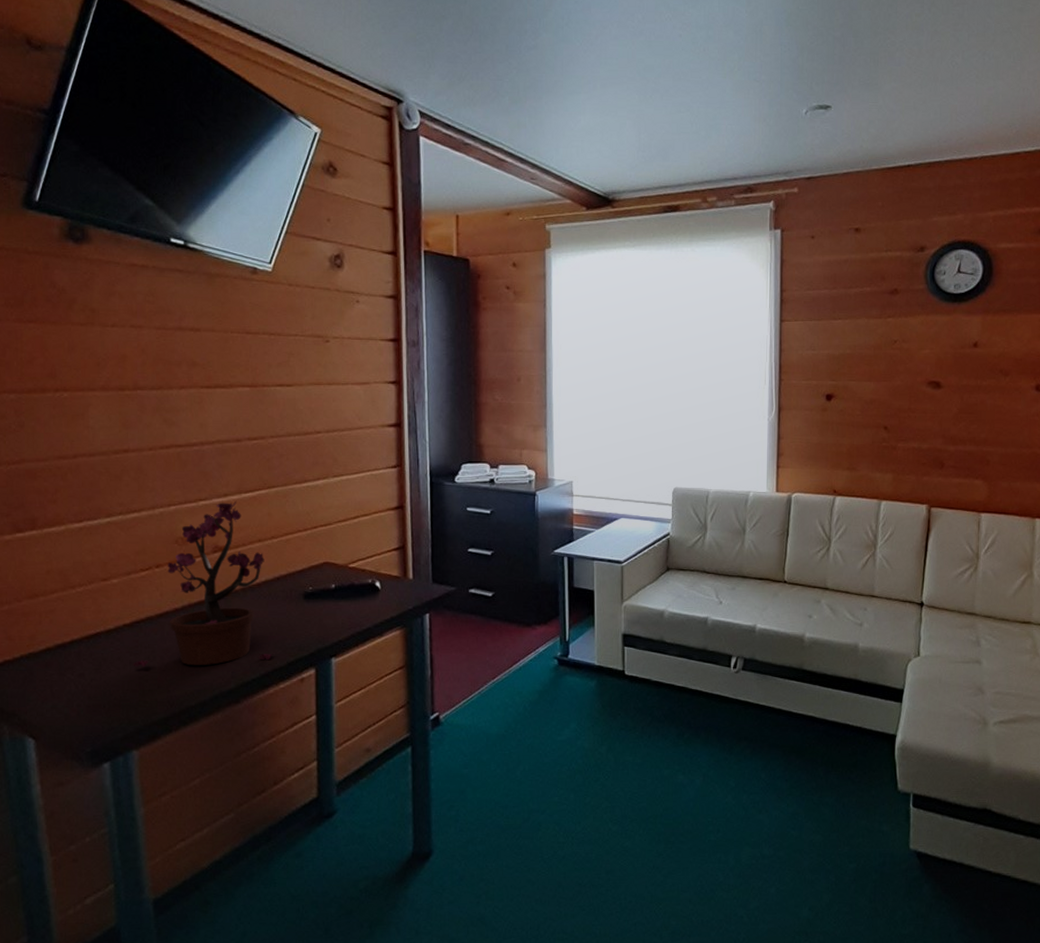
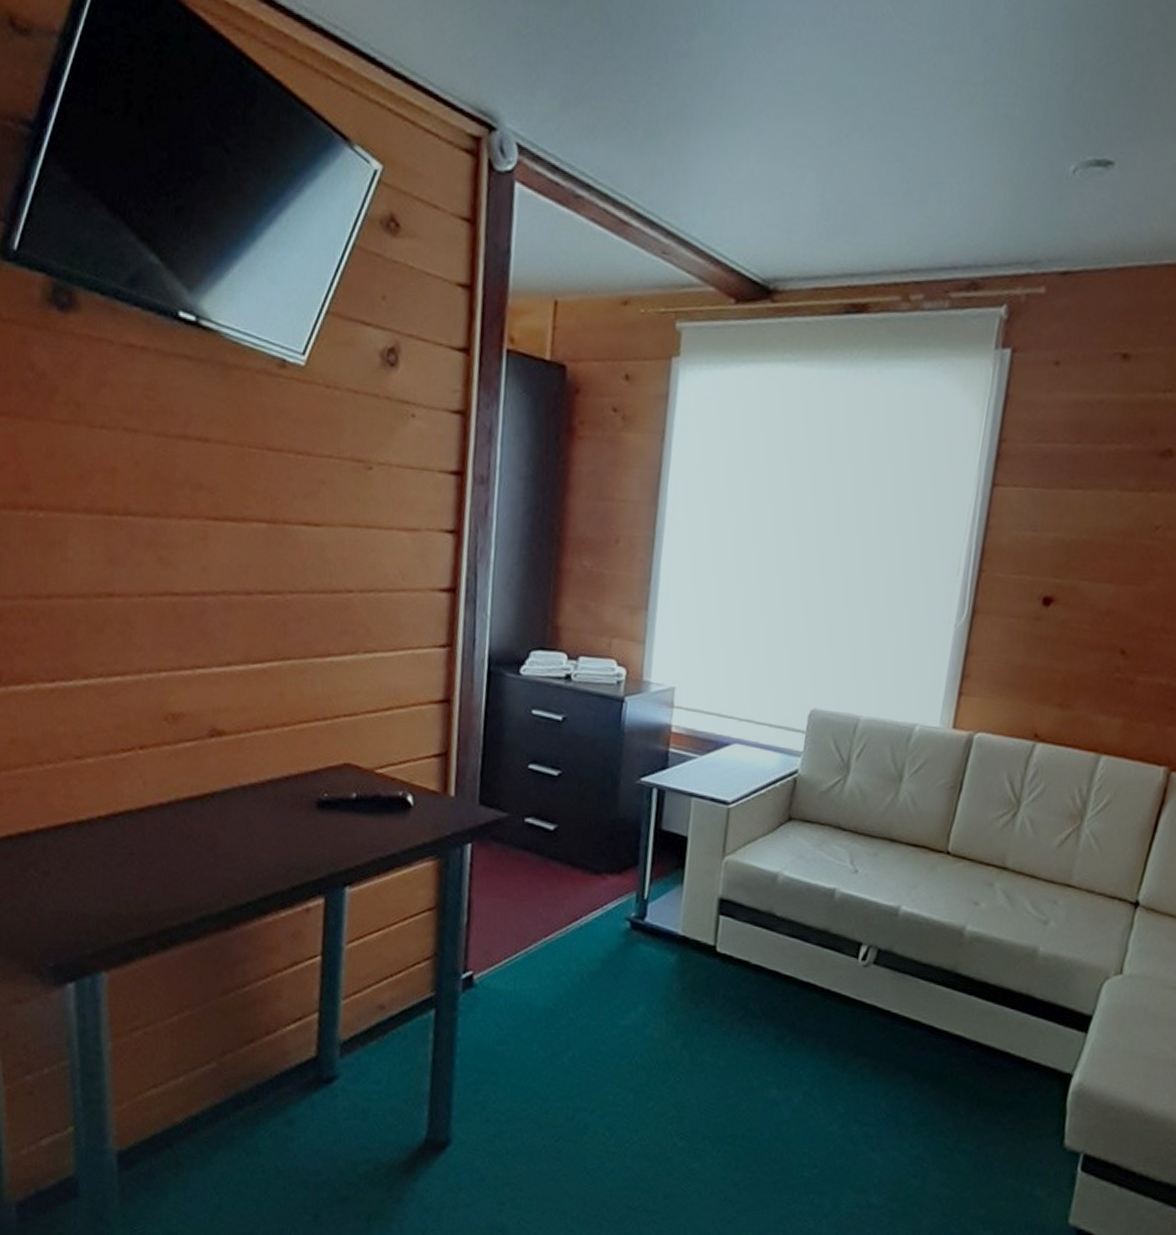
potted plant: present [133,500,273,667] -> none [107,672,274,881]

